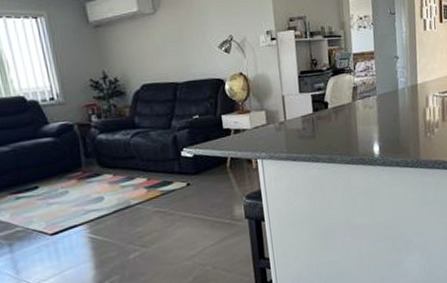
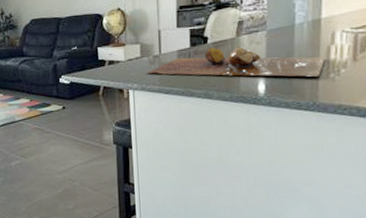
cutting board: none [274,111,423,142] -> present [147,47,325,77]

